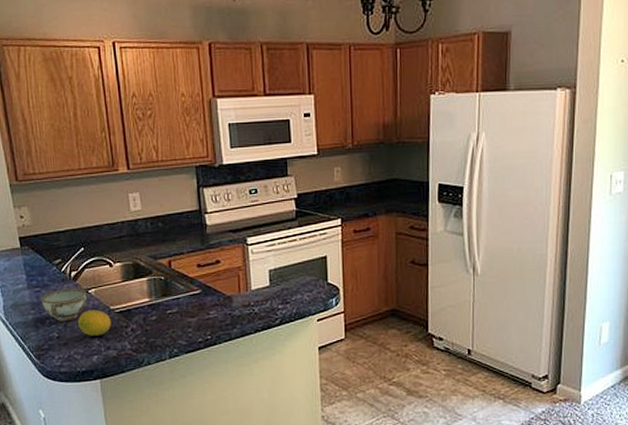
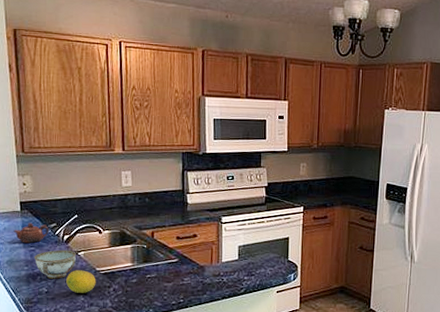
teapot: none [14,260,54,284] -> present [13,223,49,244]

